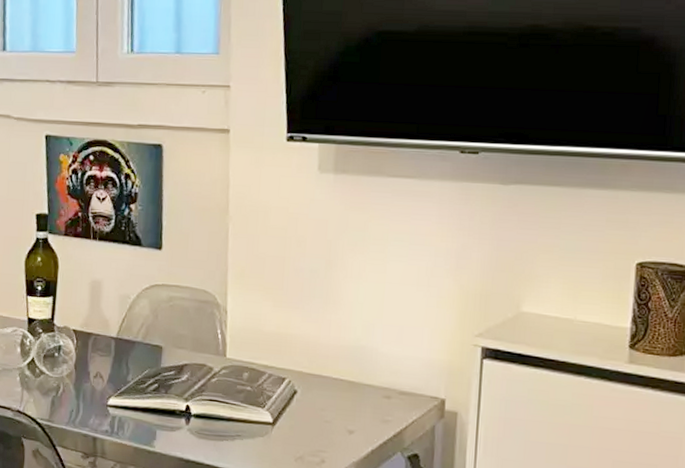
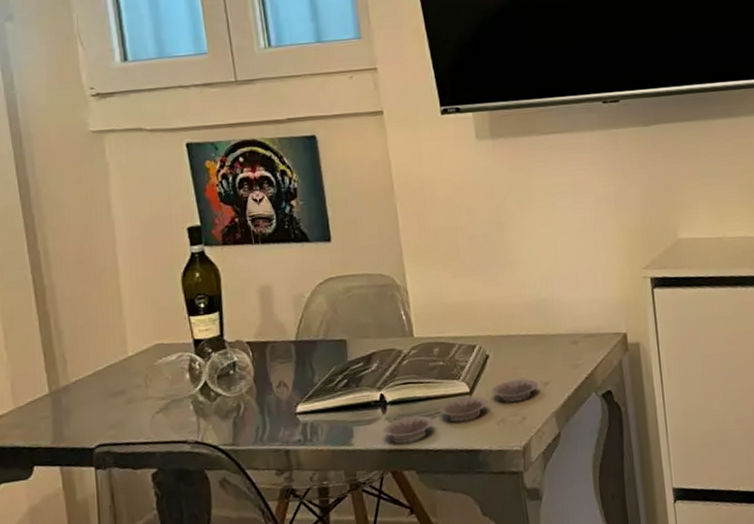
plate: none [183,420,343,455] -> present [382,379,539,441]

